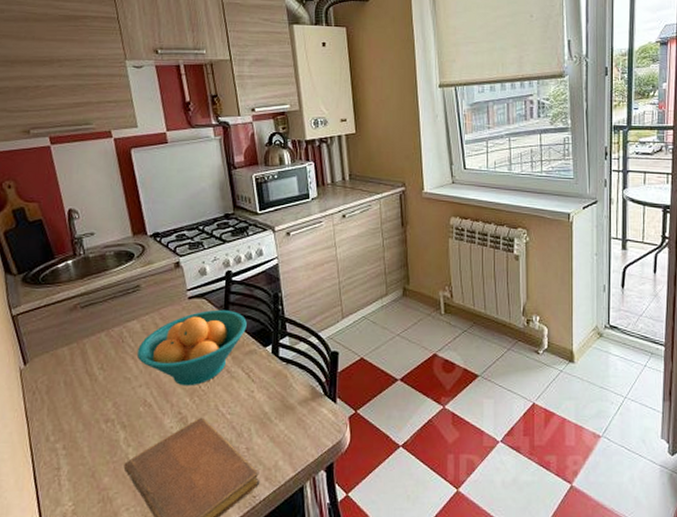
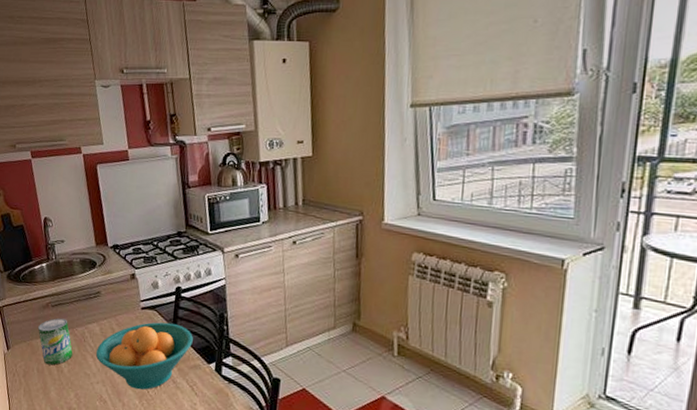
beverage can: none [63,319,110,375] -> present [37,318,73,366]

